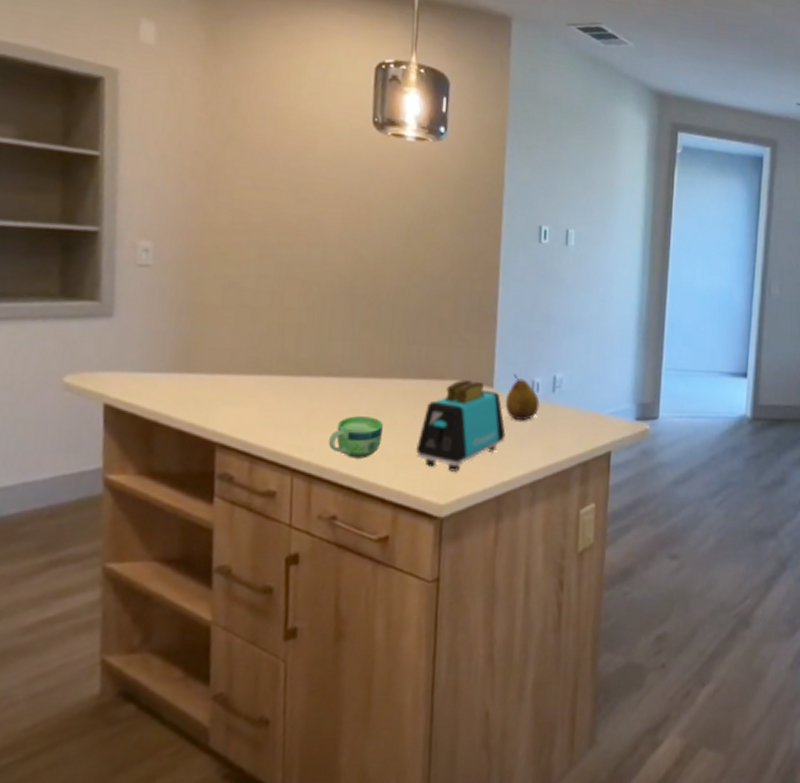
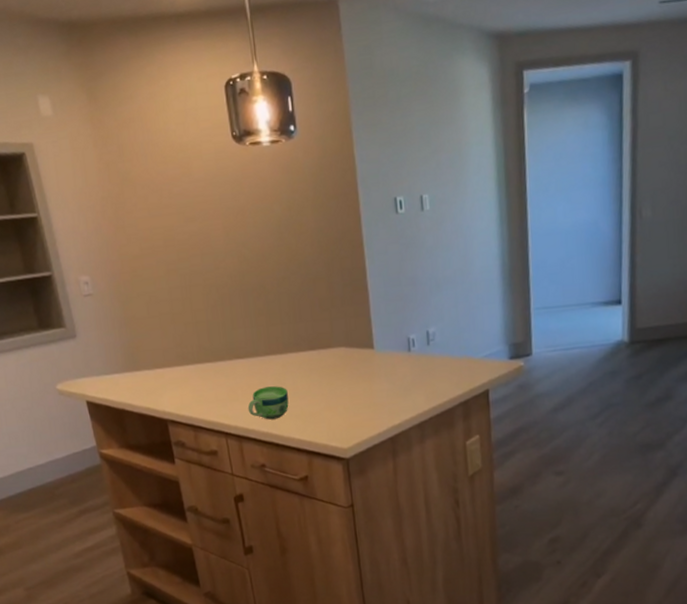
toaster: present [416,380,506,472] -> none [317,345,391,422]
fruit: present [505,374,540,421] -> none [386,334,417,374]

